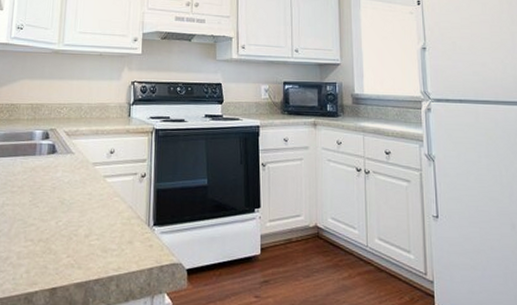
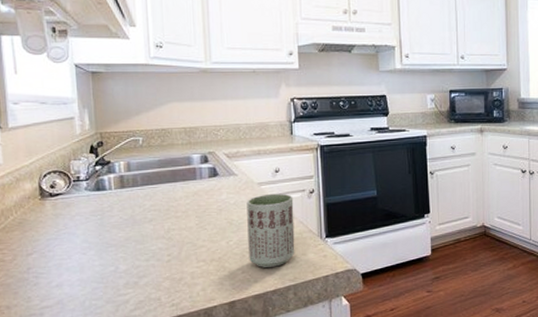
cup: none [75,174,125,253] -> present [247,193,295,268]

